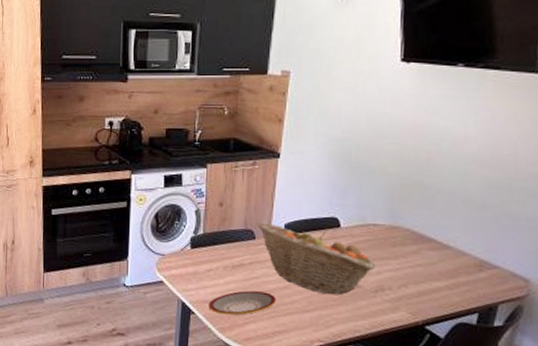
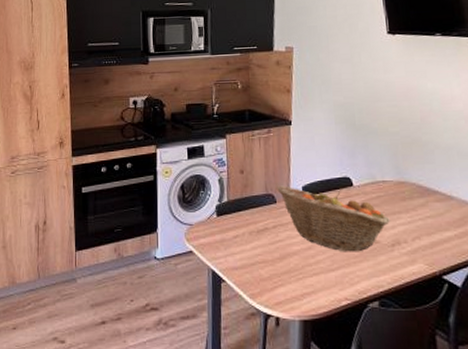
plate: present [208,290,276,315] -> none [238,254,301,281]

